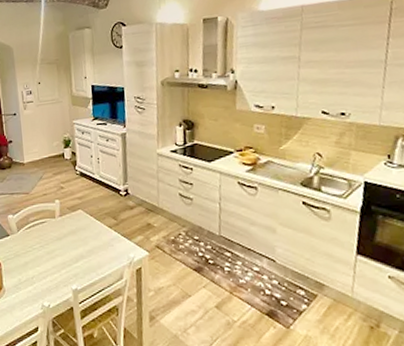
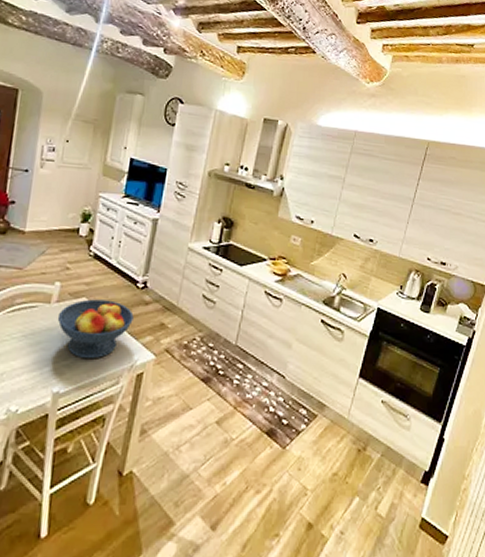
fruit bowl: none [63,209,124,260] -> present [57,299,134,359]

